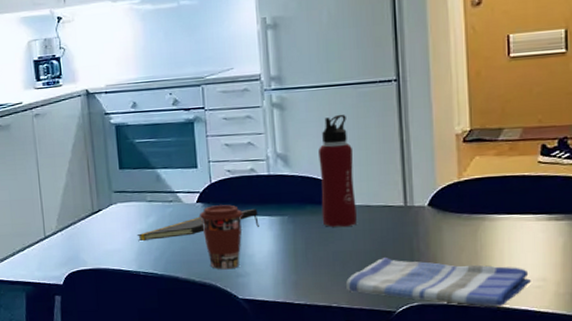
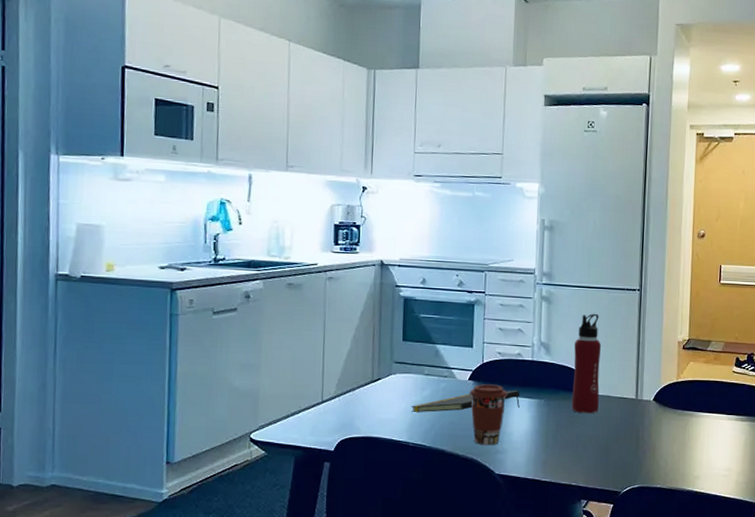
dish towel: present [345,258,531,306] -> none [584,443,720,490]

